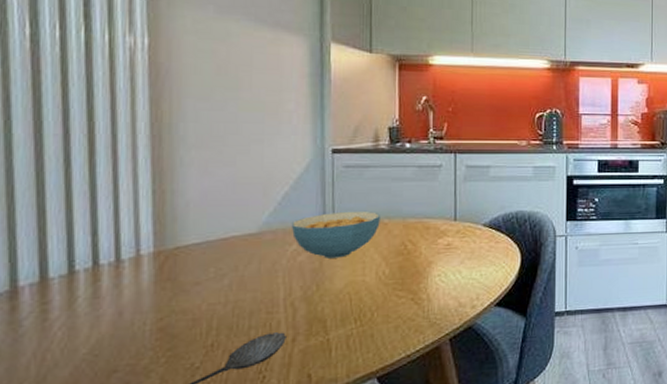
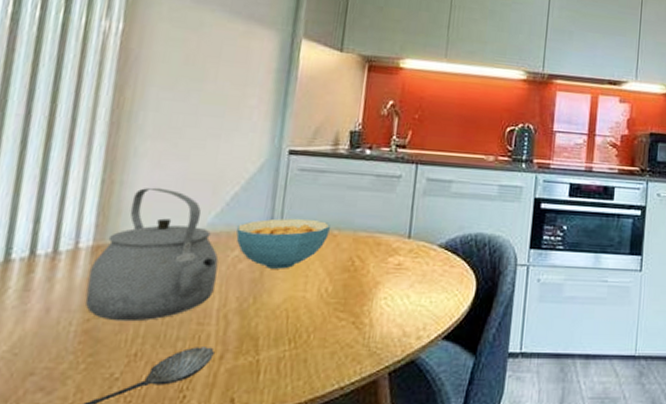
tea kettle: none [155,193,278,318] -> present [84,187,219,322]

